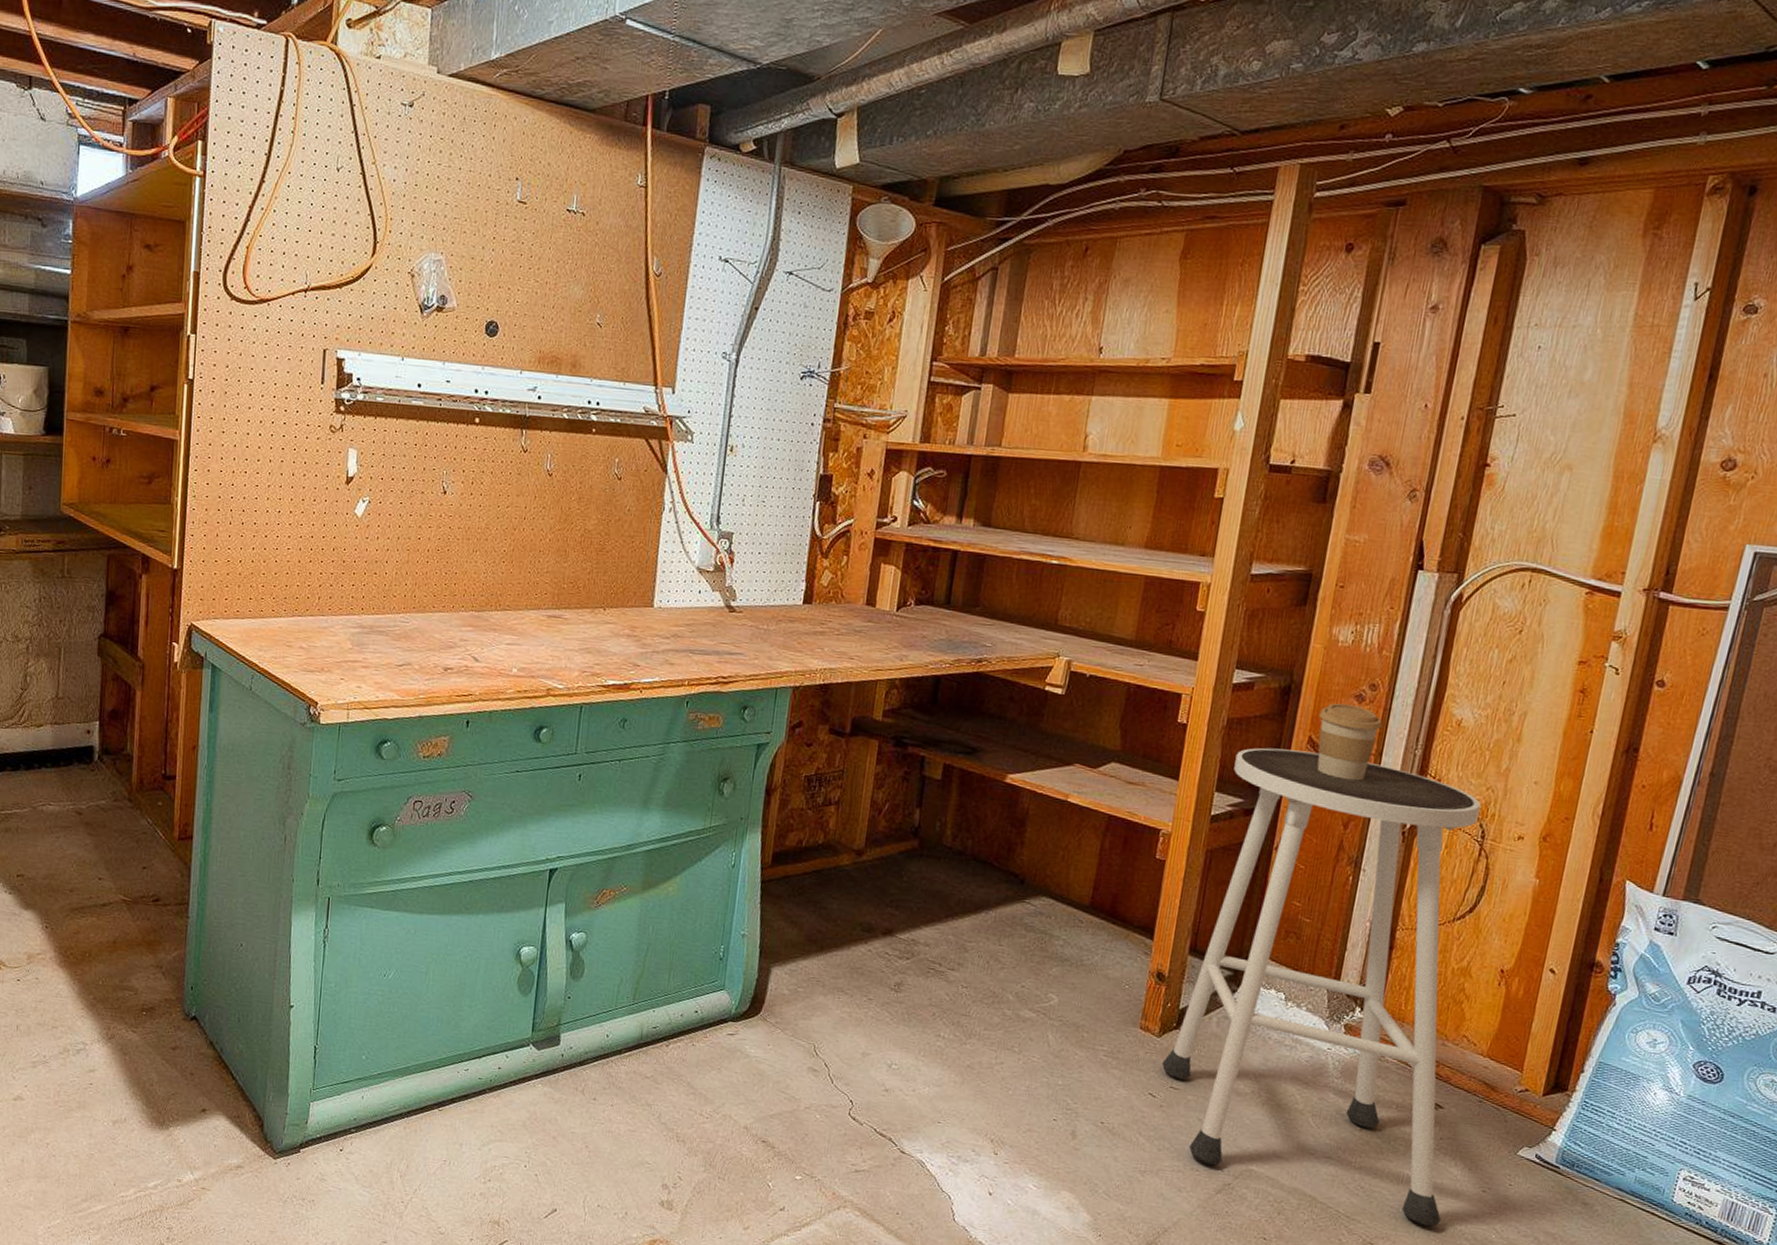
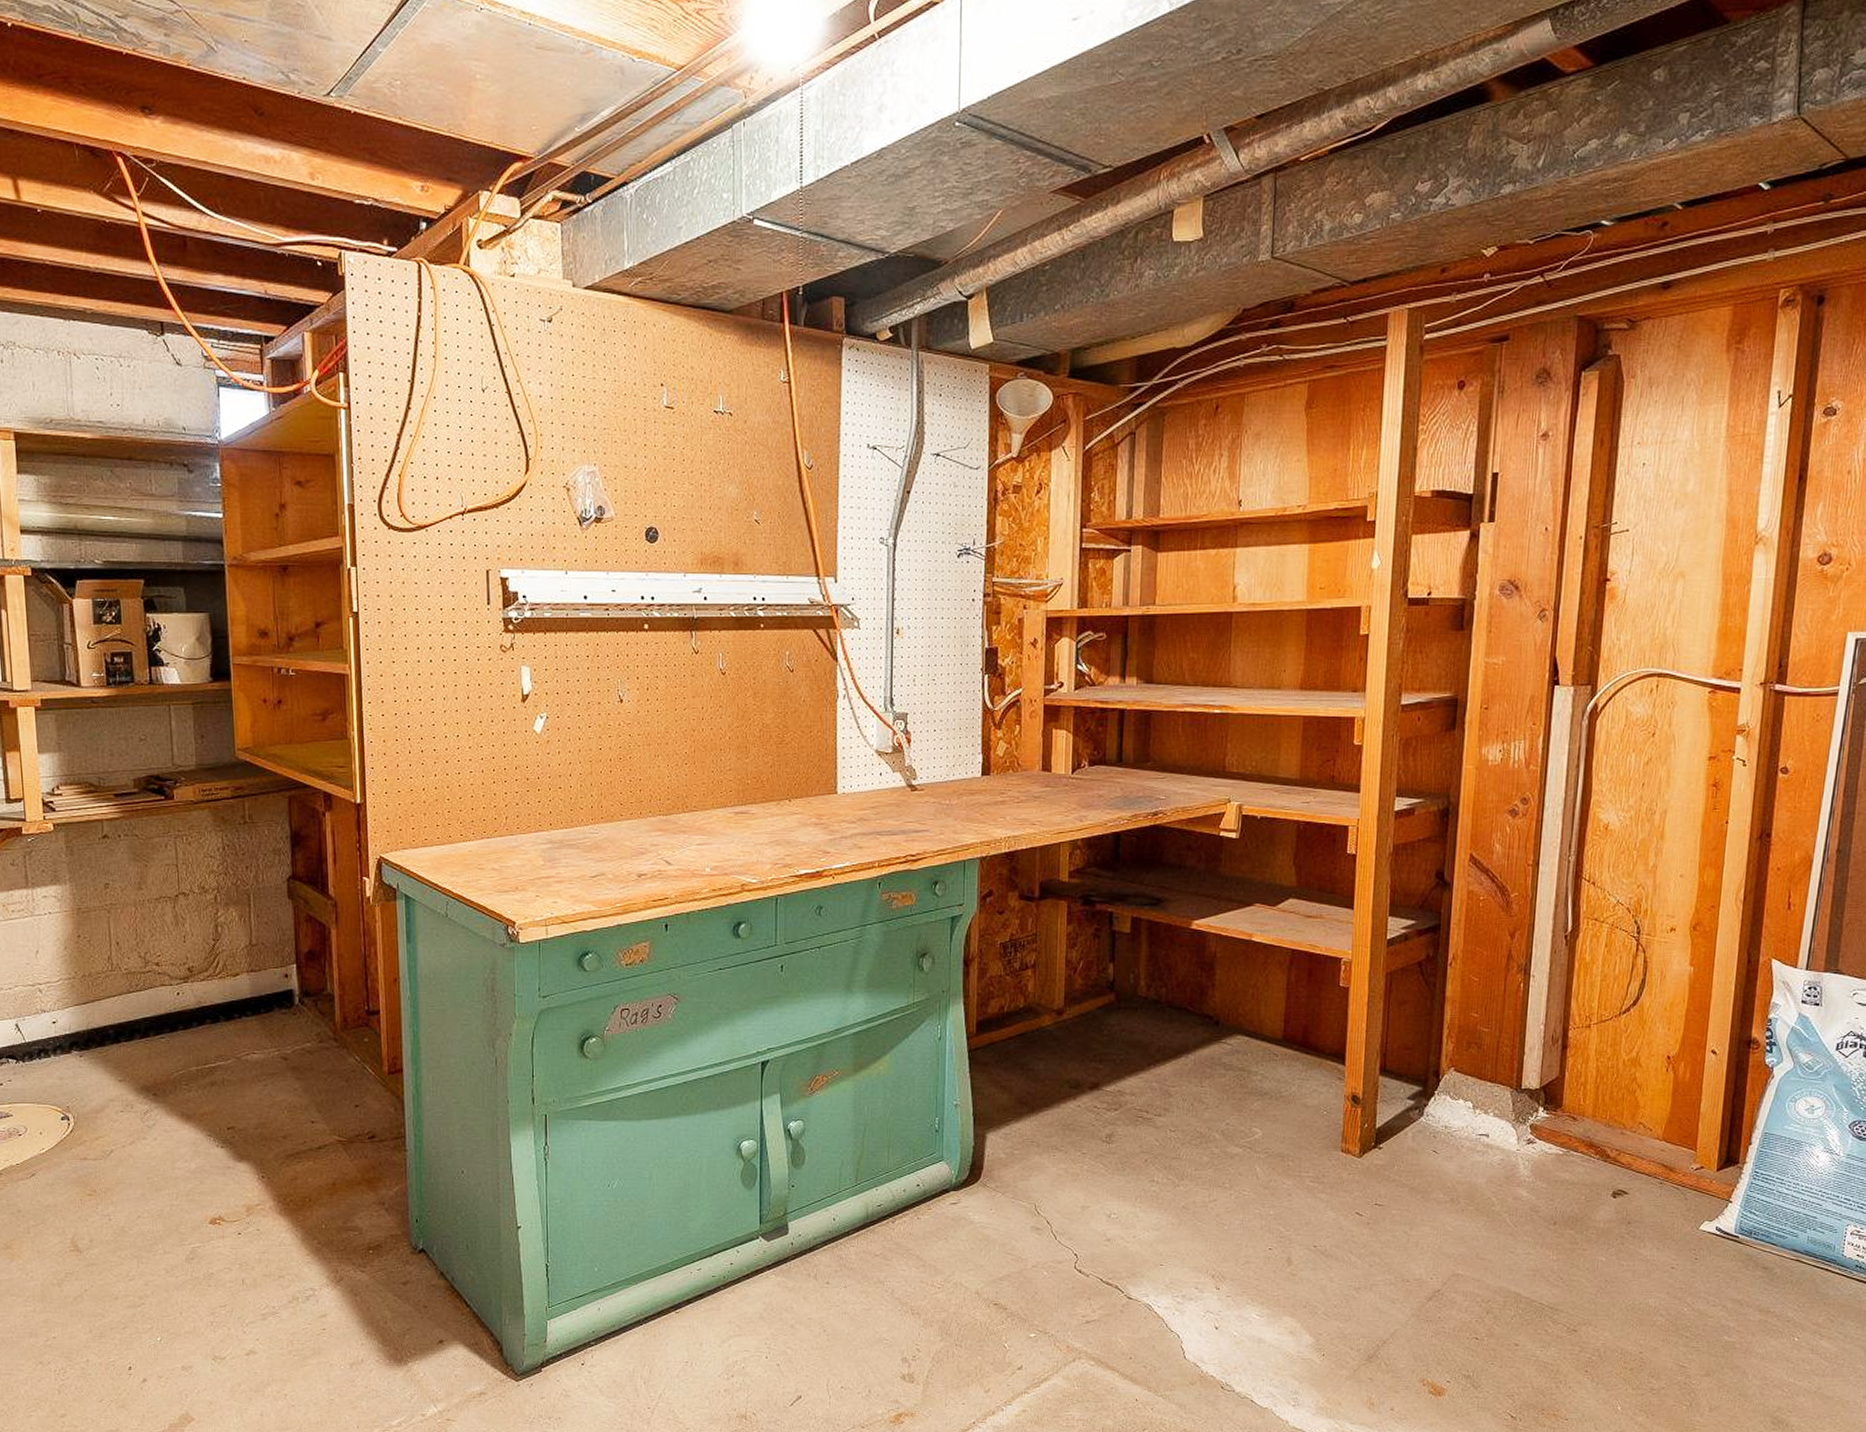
stool: present [1161,747,1481,1227] -> none [1364,869,1637,1308]
coffee cup: present [1317,703,1382,781] -> none [1477,819,1536,892]

